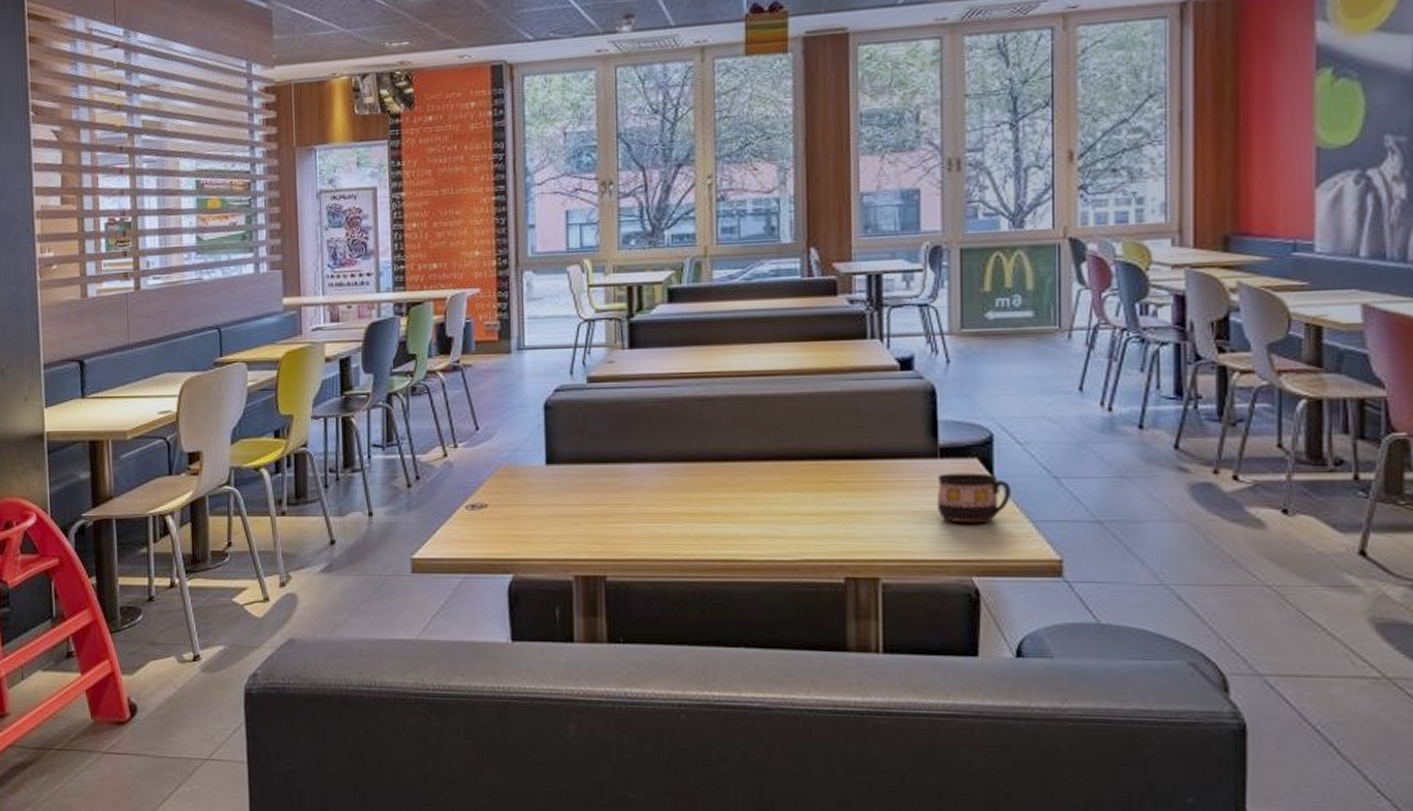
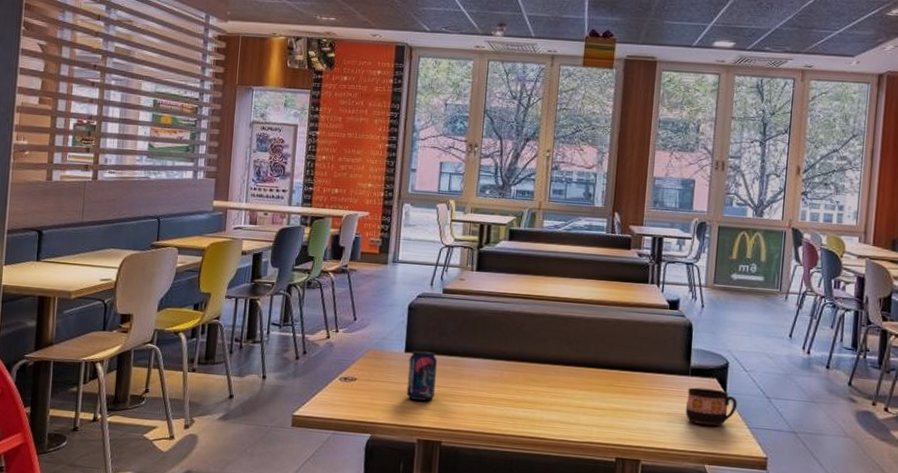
beverage can: none [552,460,591,525] -> present [406,350,438,401]

